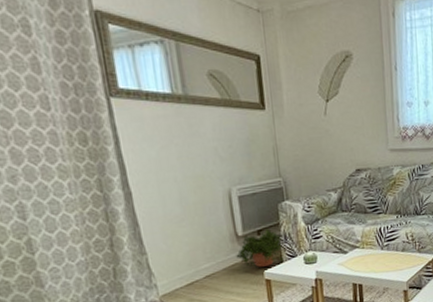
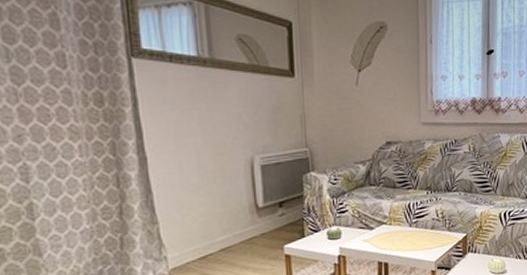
potted plant: present [236,228,284,267] -> none [255,200,306,241]

